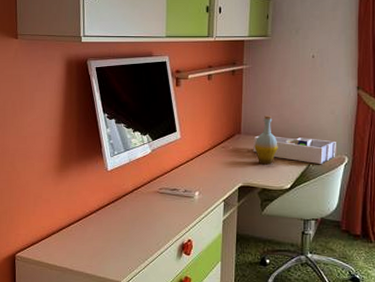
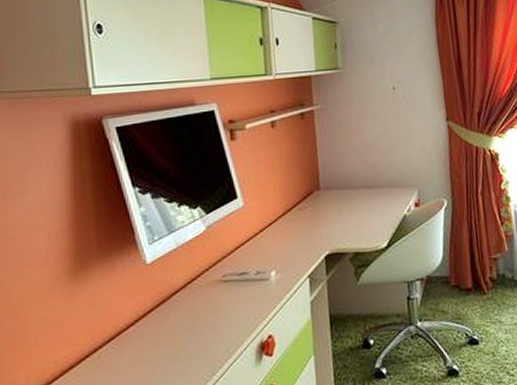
desk organizer: present [253,135,336,164] -> none [336,183,434,213]
bottle: present [254,116,278,165] -> none [338,163,367,223]

